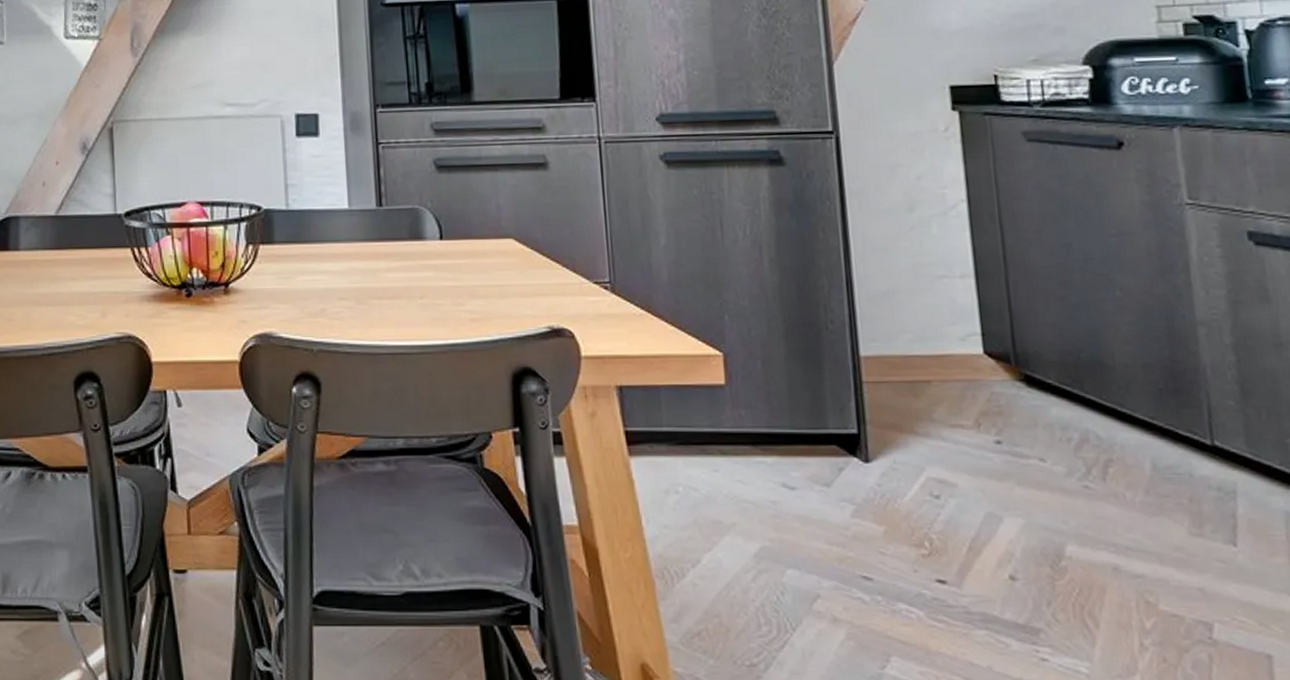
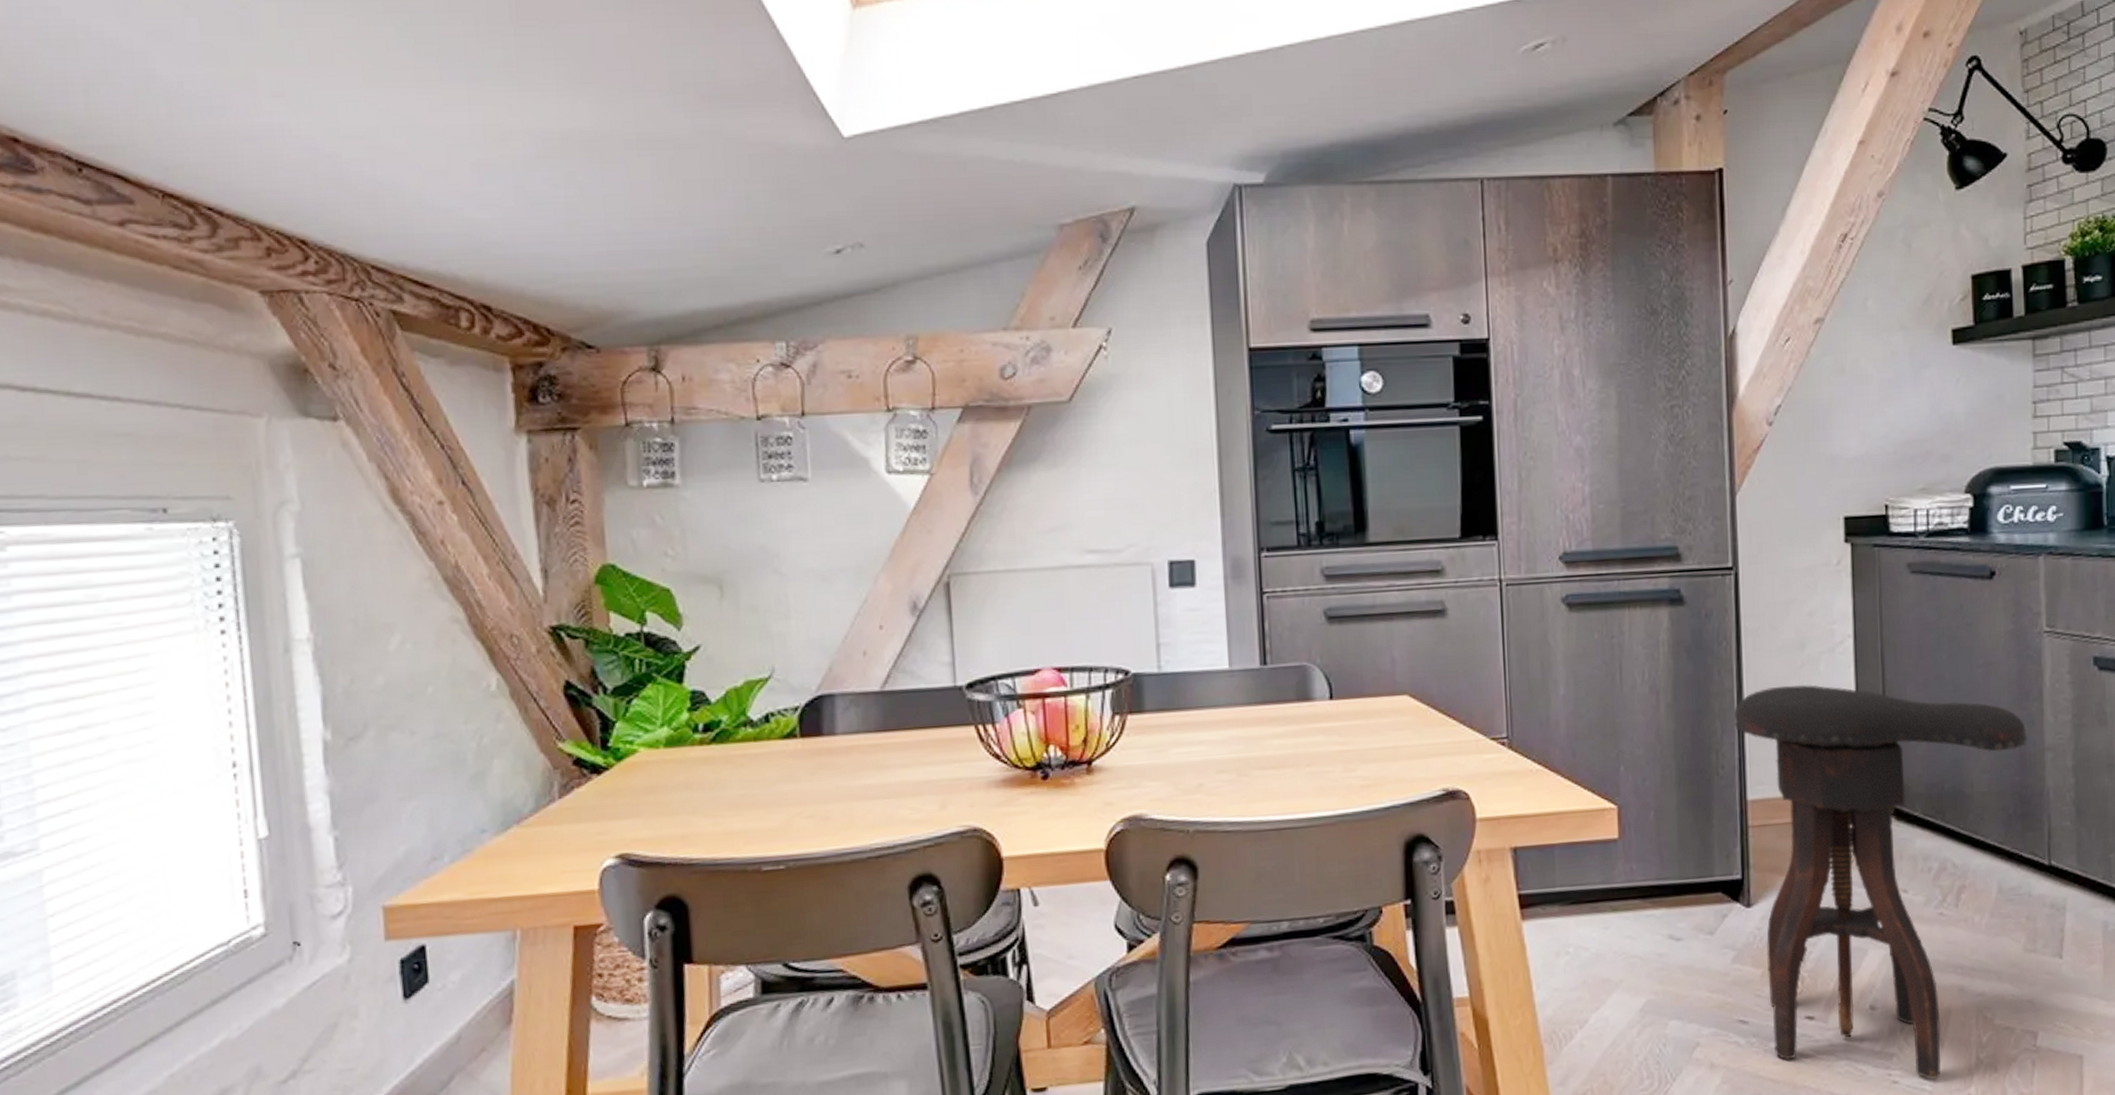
stool: none [841,245,1175,663] -> present [1734,684,2027,1080]

